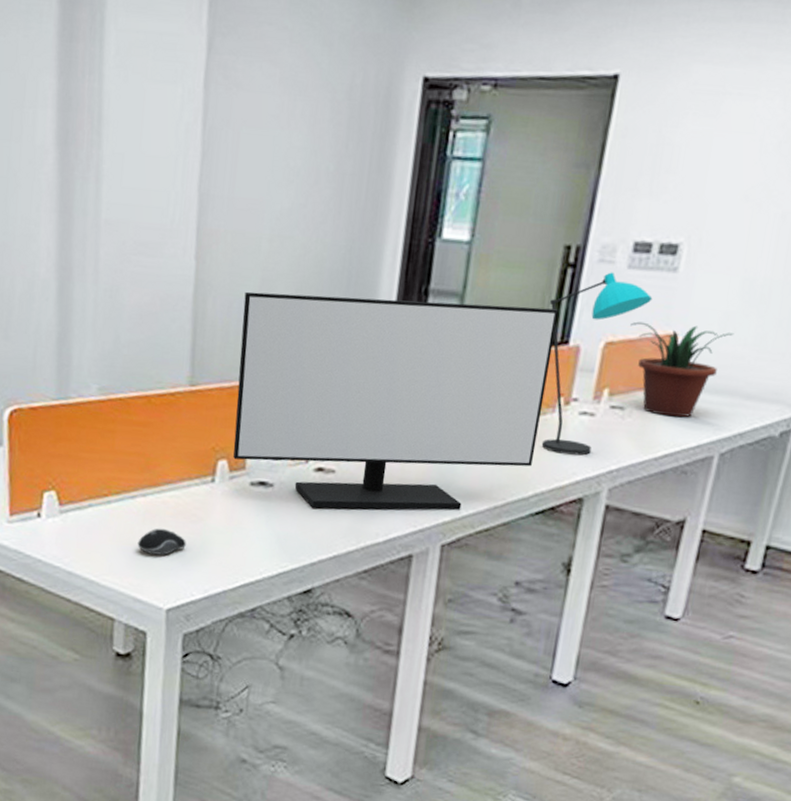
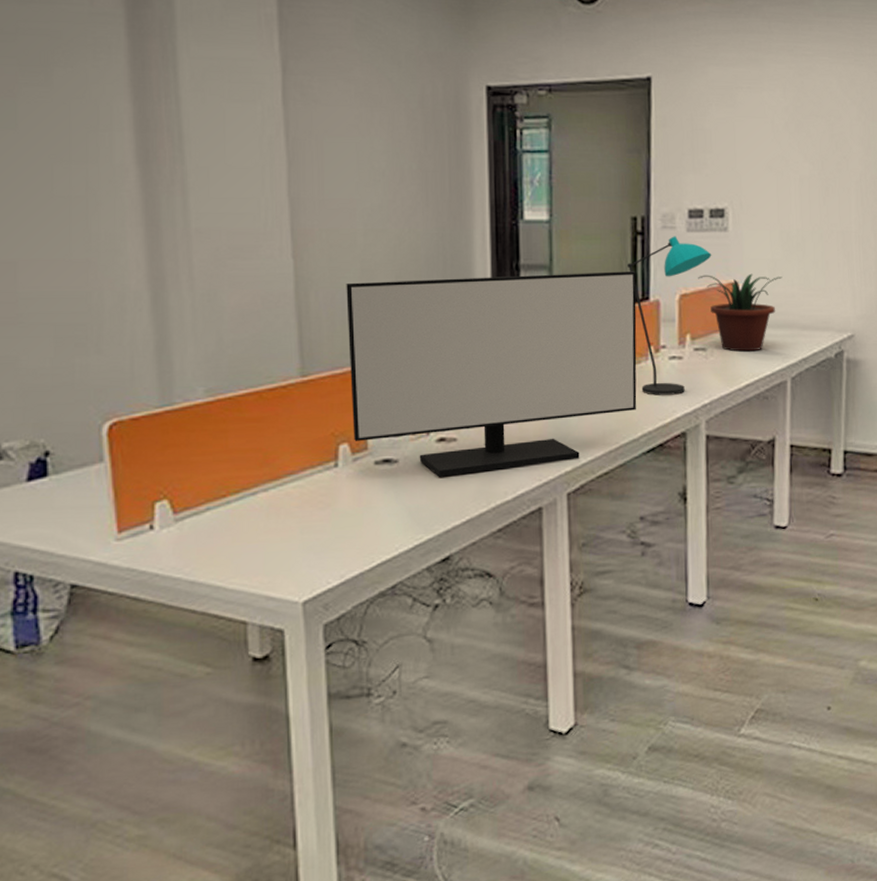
computer mouse: present [137,528,186,555] -> none [264,520,316,549]

